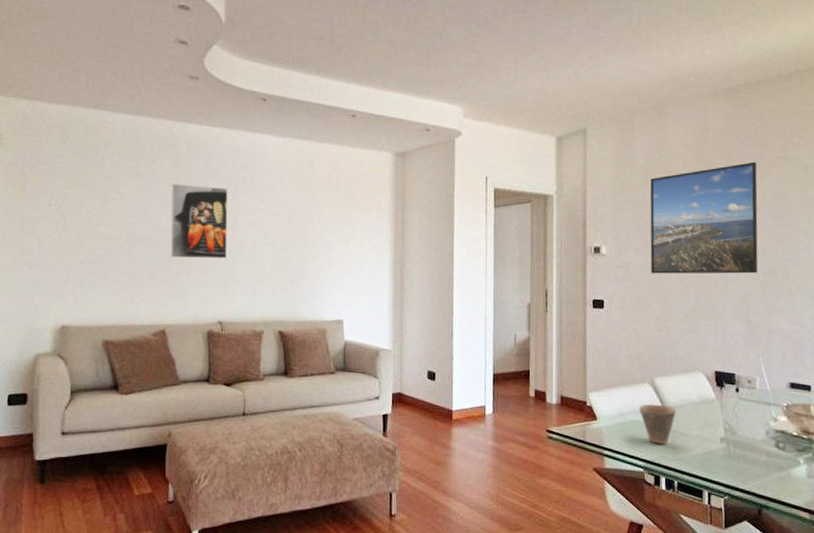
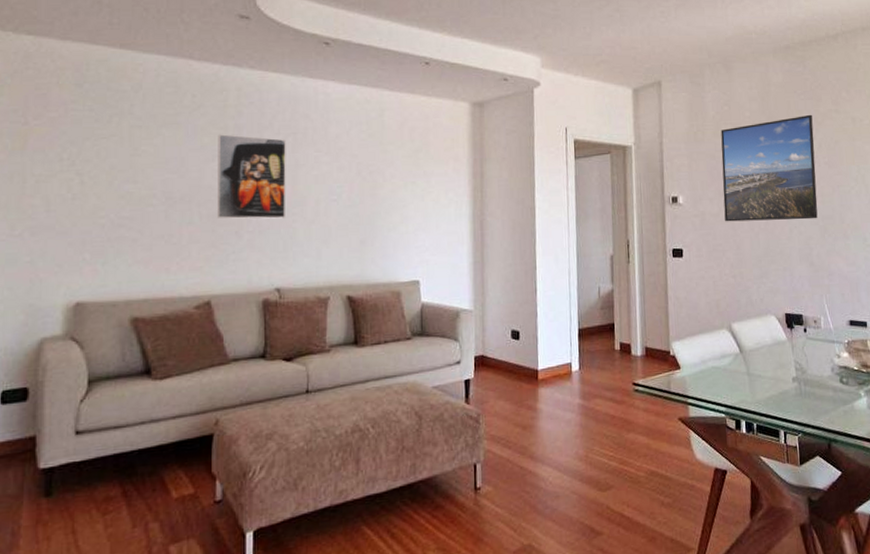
cup: present [639,404,676,444] -> none [719,349,752,388]

